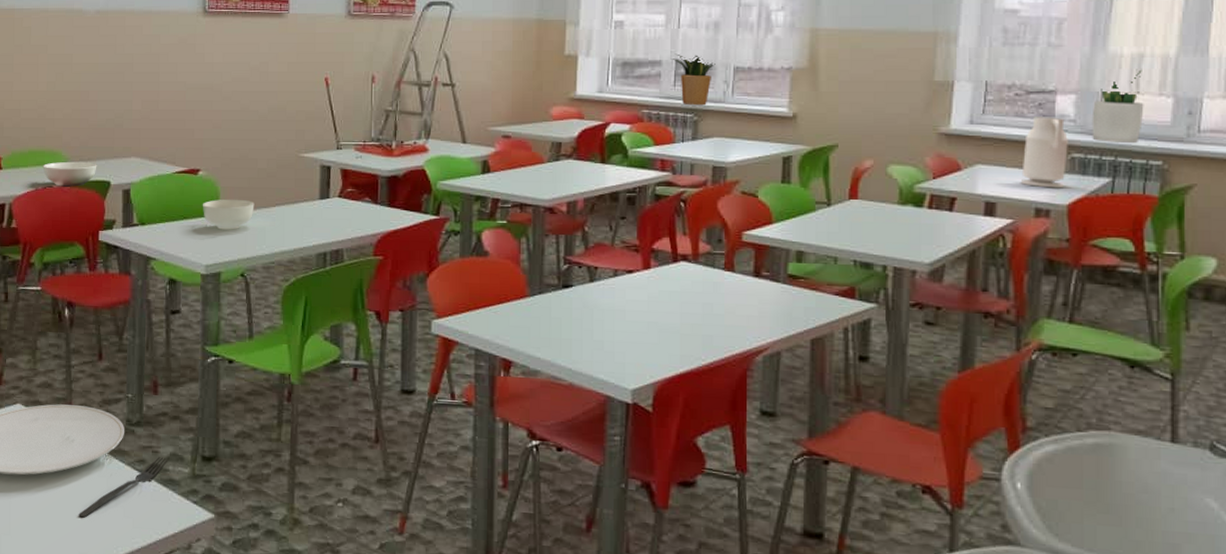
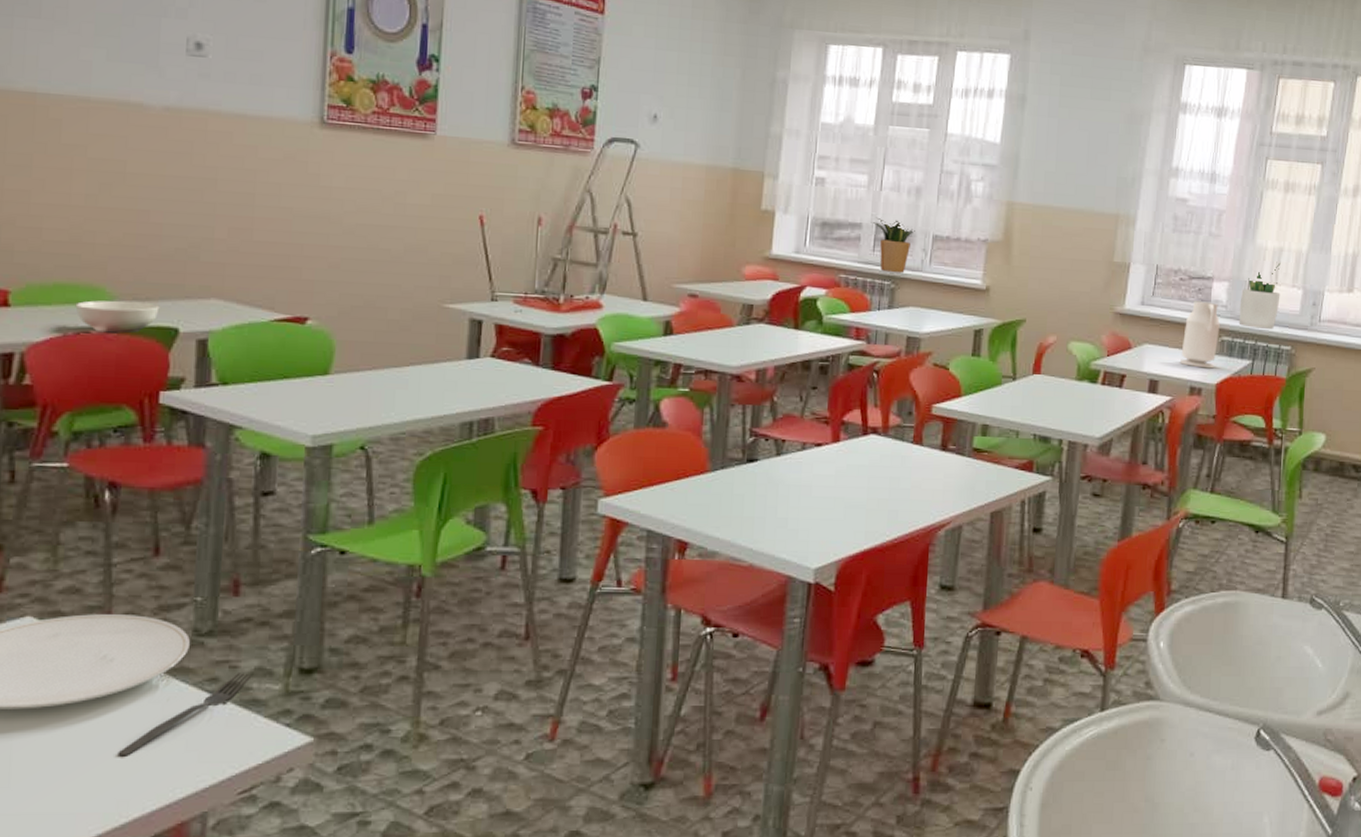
bowl: present [202,199,255,230] -> none [310,355,382,393]

